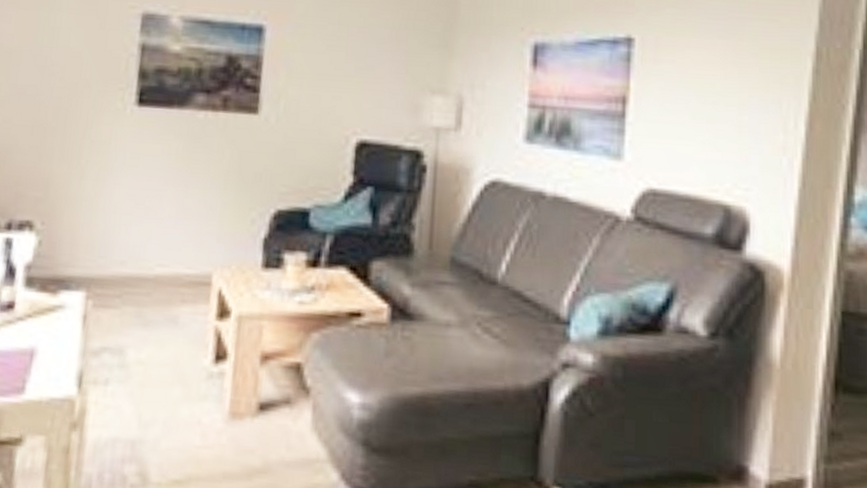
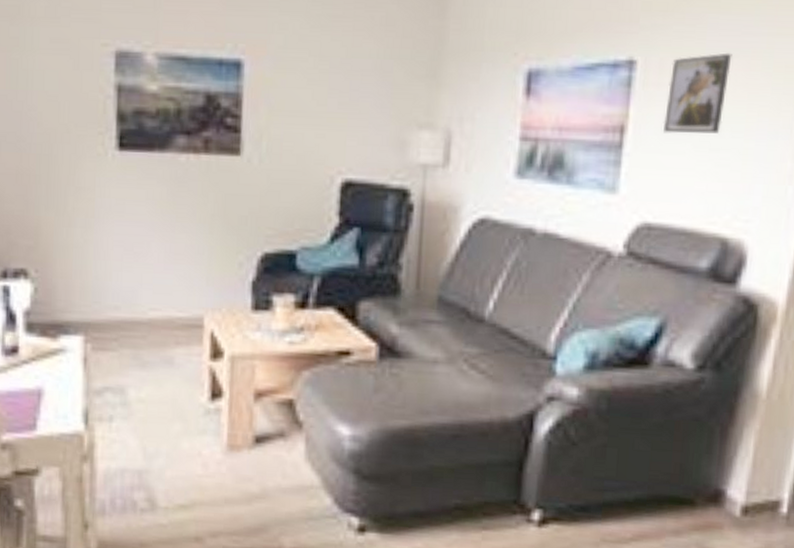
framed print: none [662,34,721,107] -> present [663,52,732,134]

